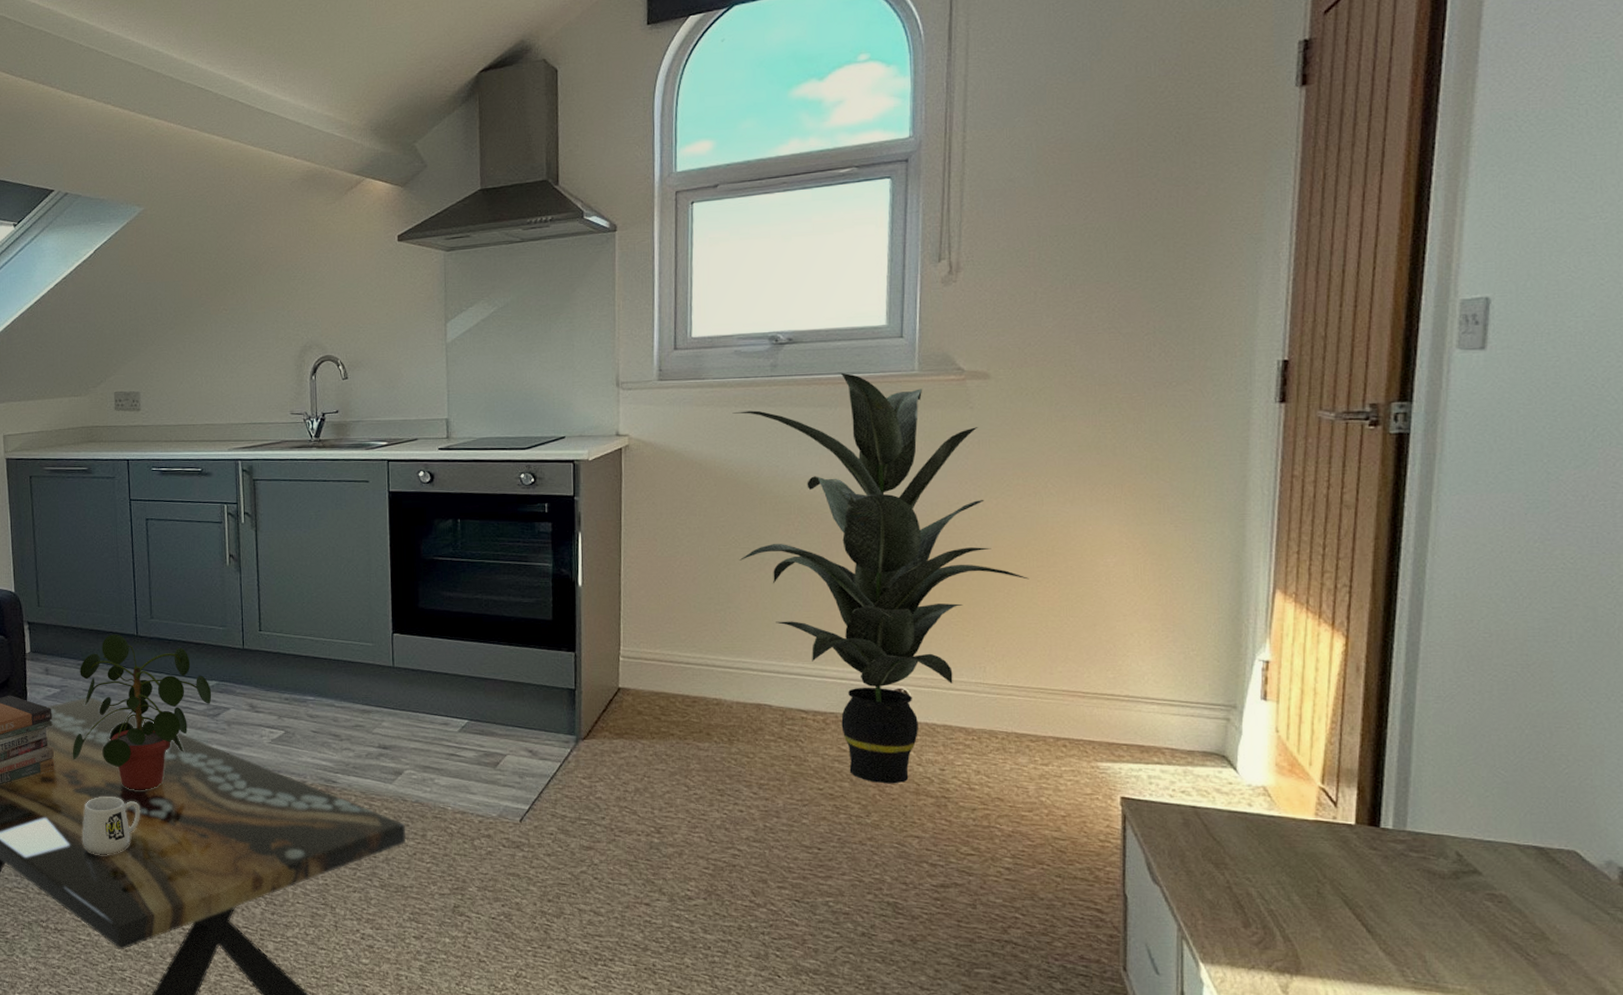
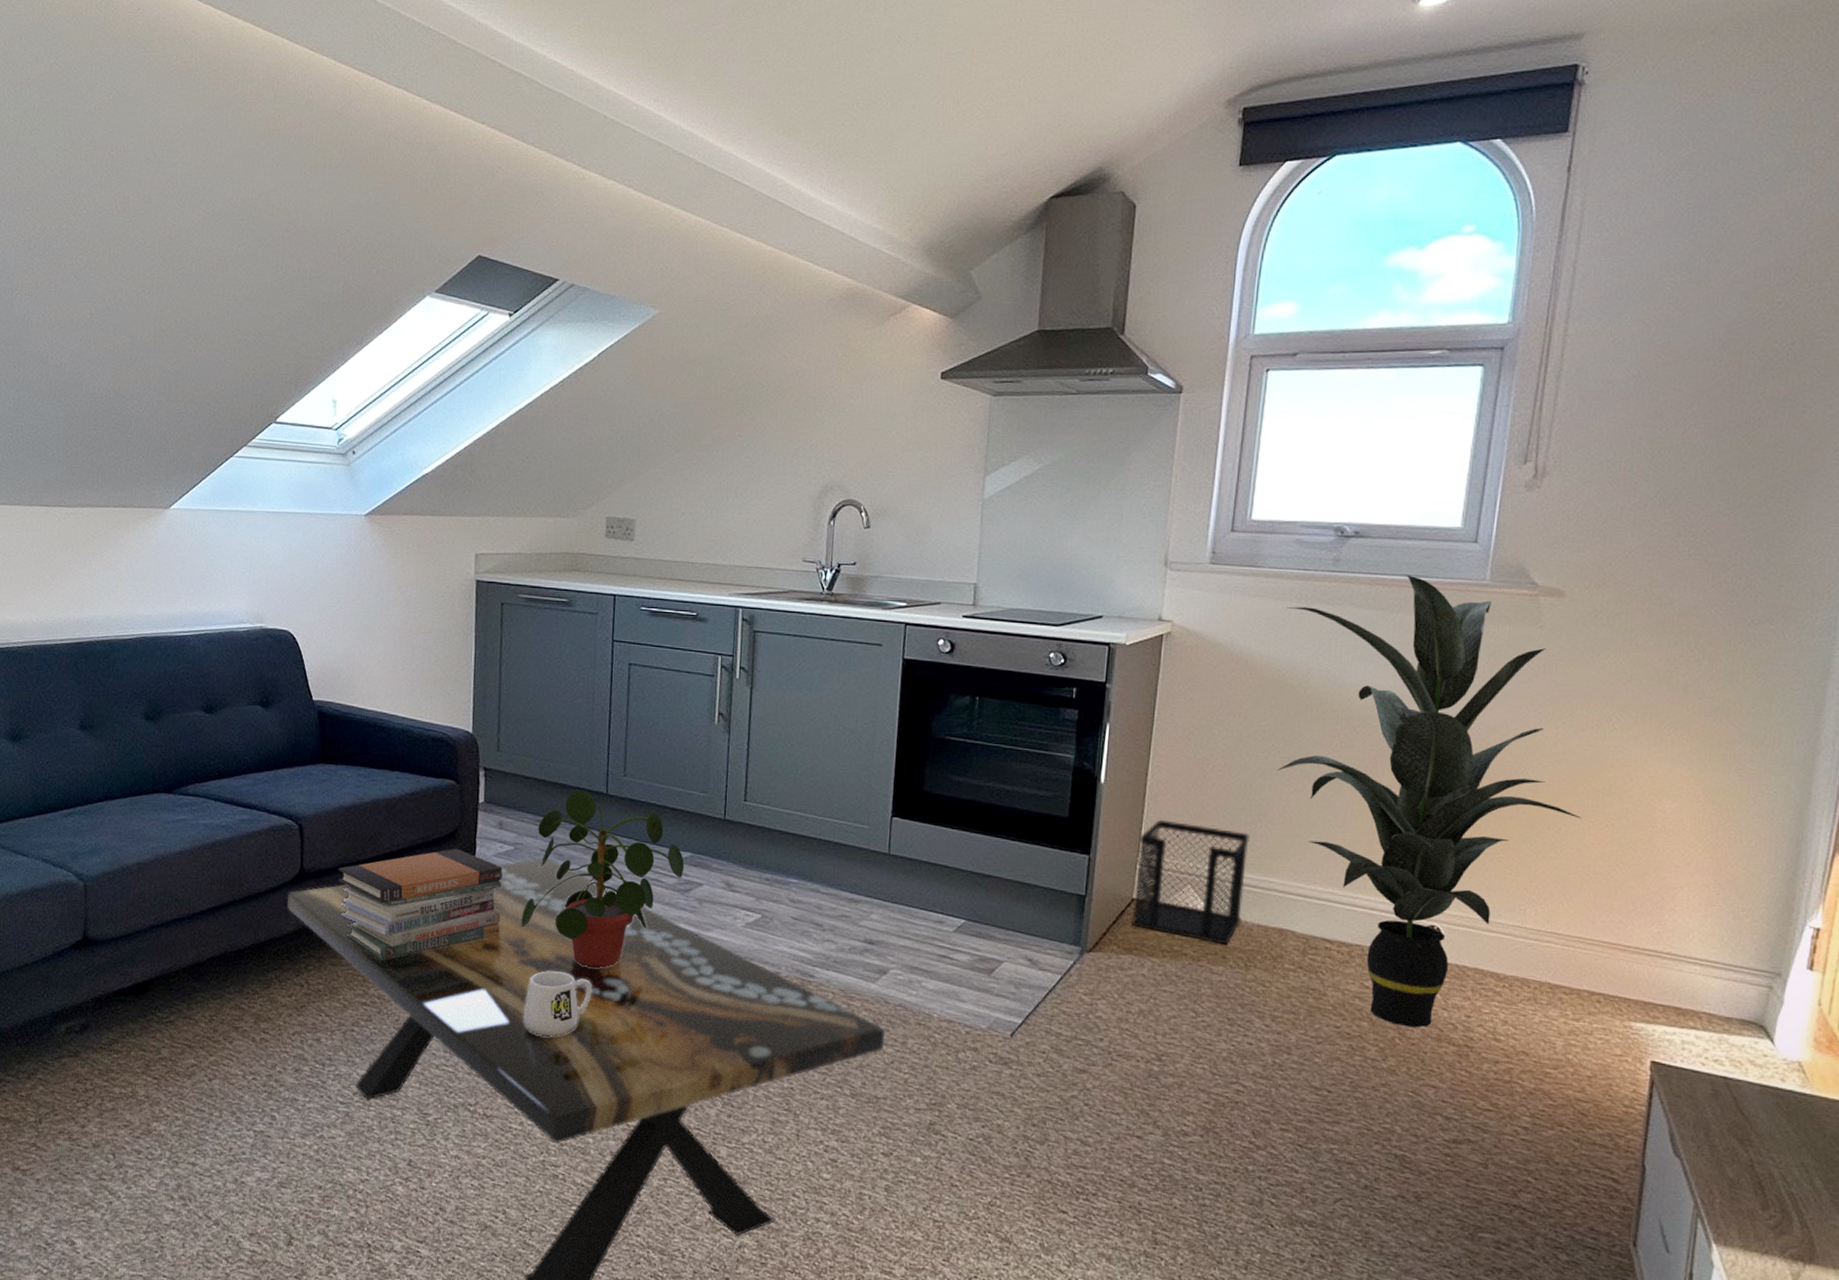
wastebasket: none [619,614,721,723] -> present [1131,819,1250,945]

